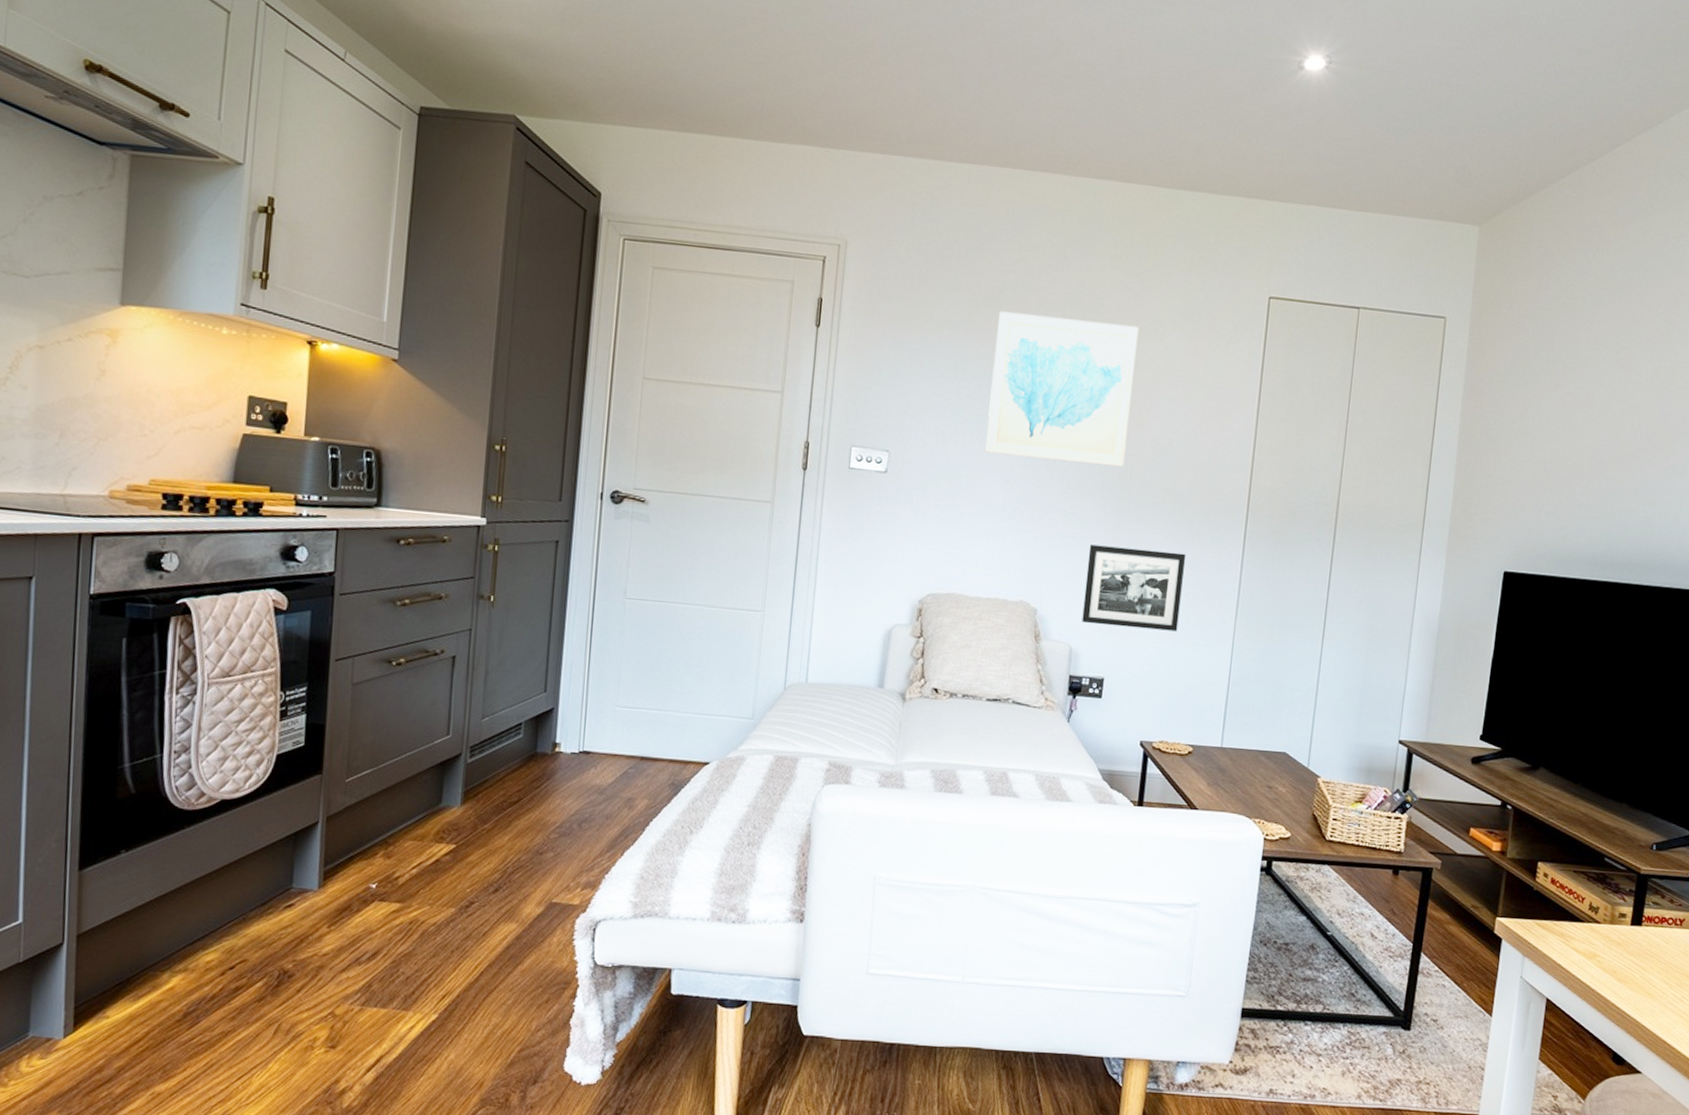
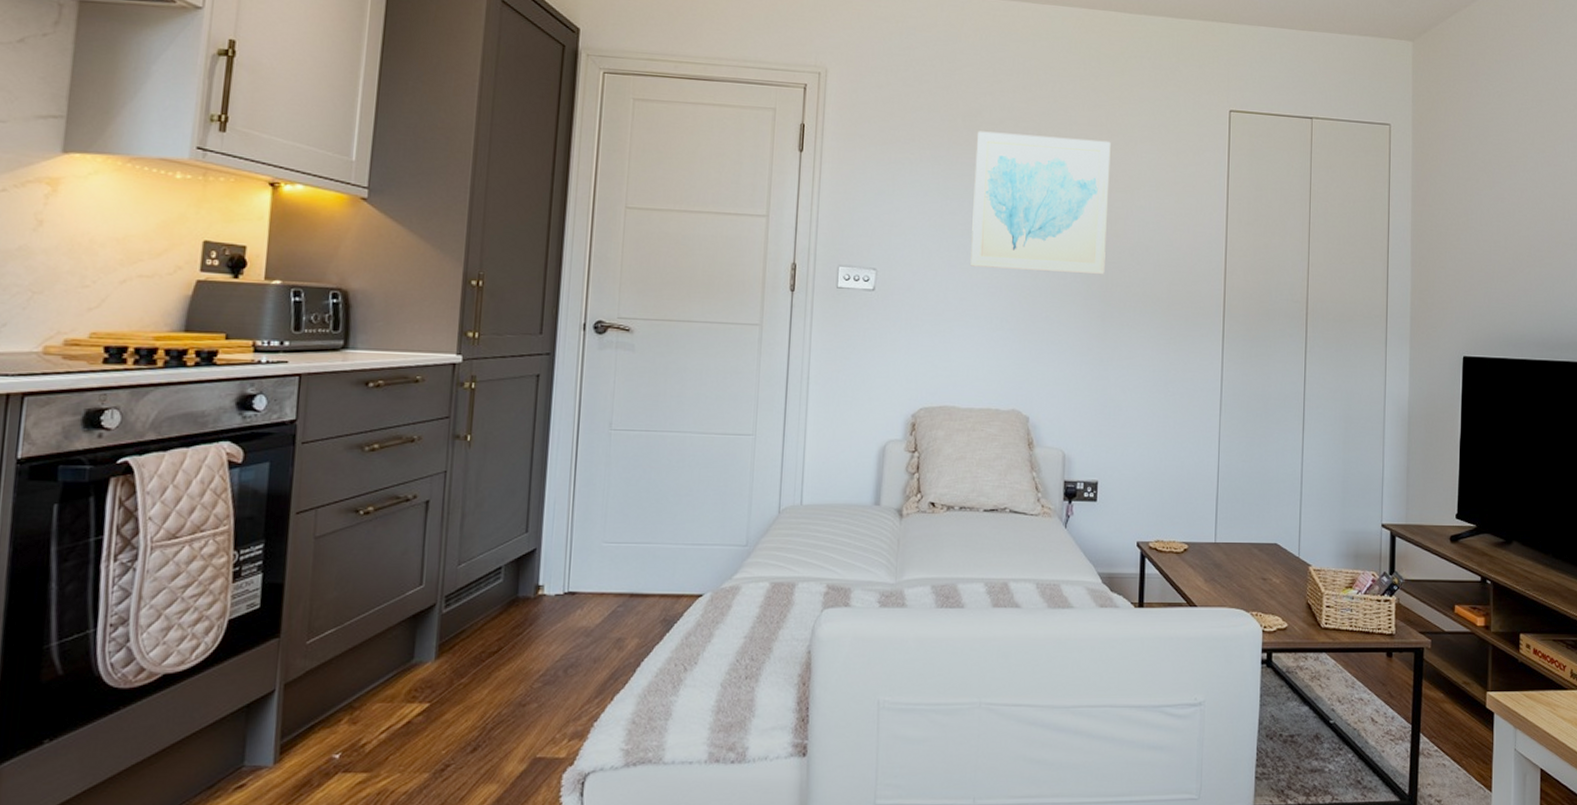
picture frame: present [1082,544,1187,632] -> none [1073,351,1169,431]

